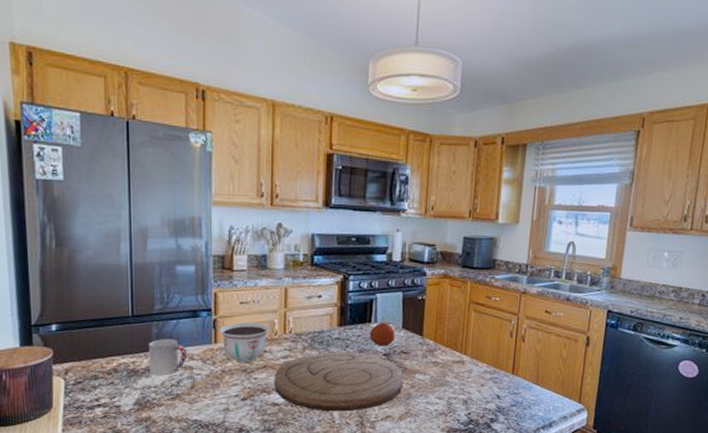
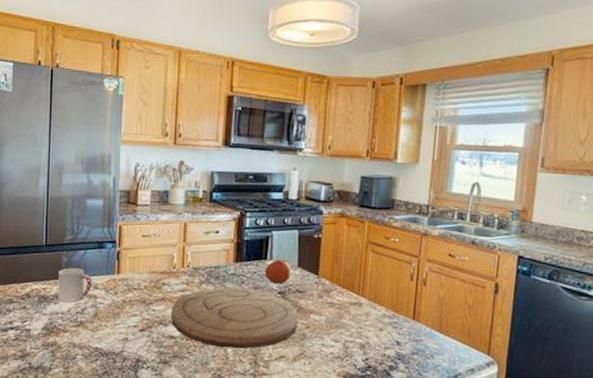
bowl: present [219,322,270,363] -> none [122,254,170,295]

